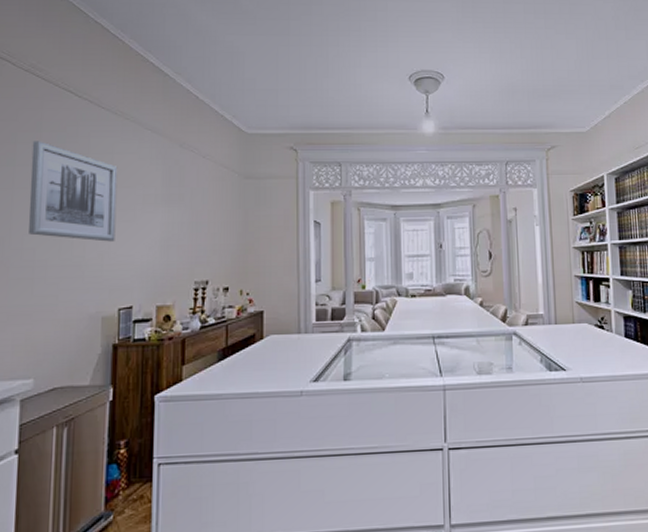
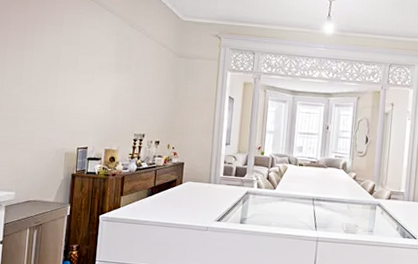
wall art: present [29,141,118,242] -> none [16,11,83,96]

